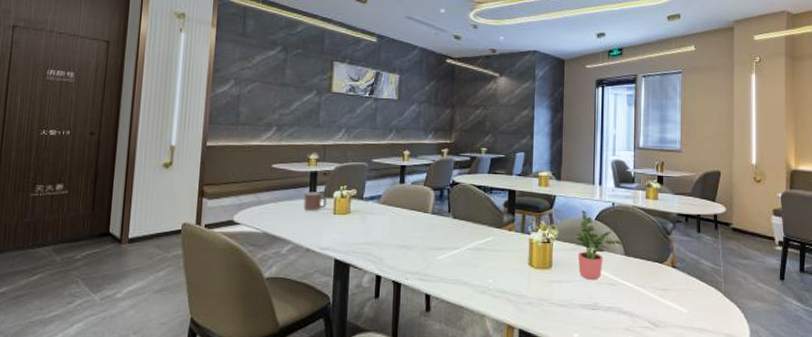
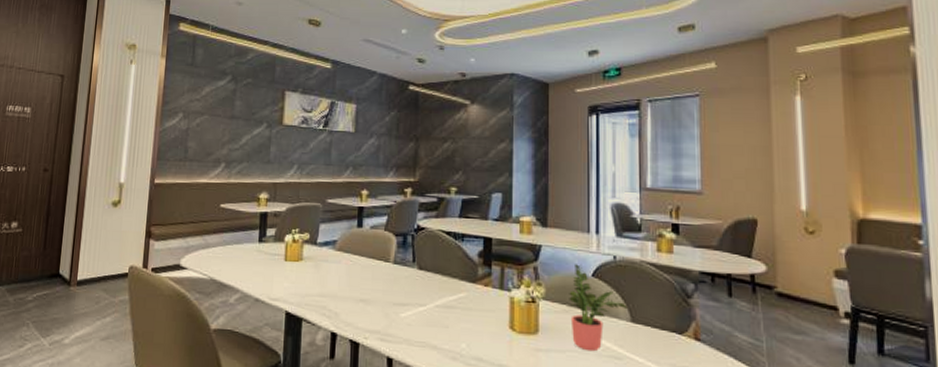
mug: present [303,192,326,212] -> none [252,235,277,257]

